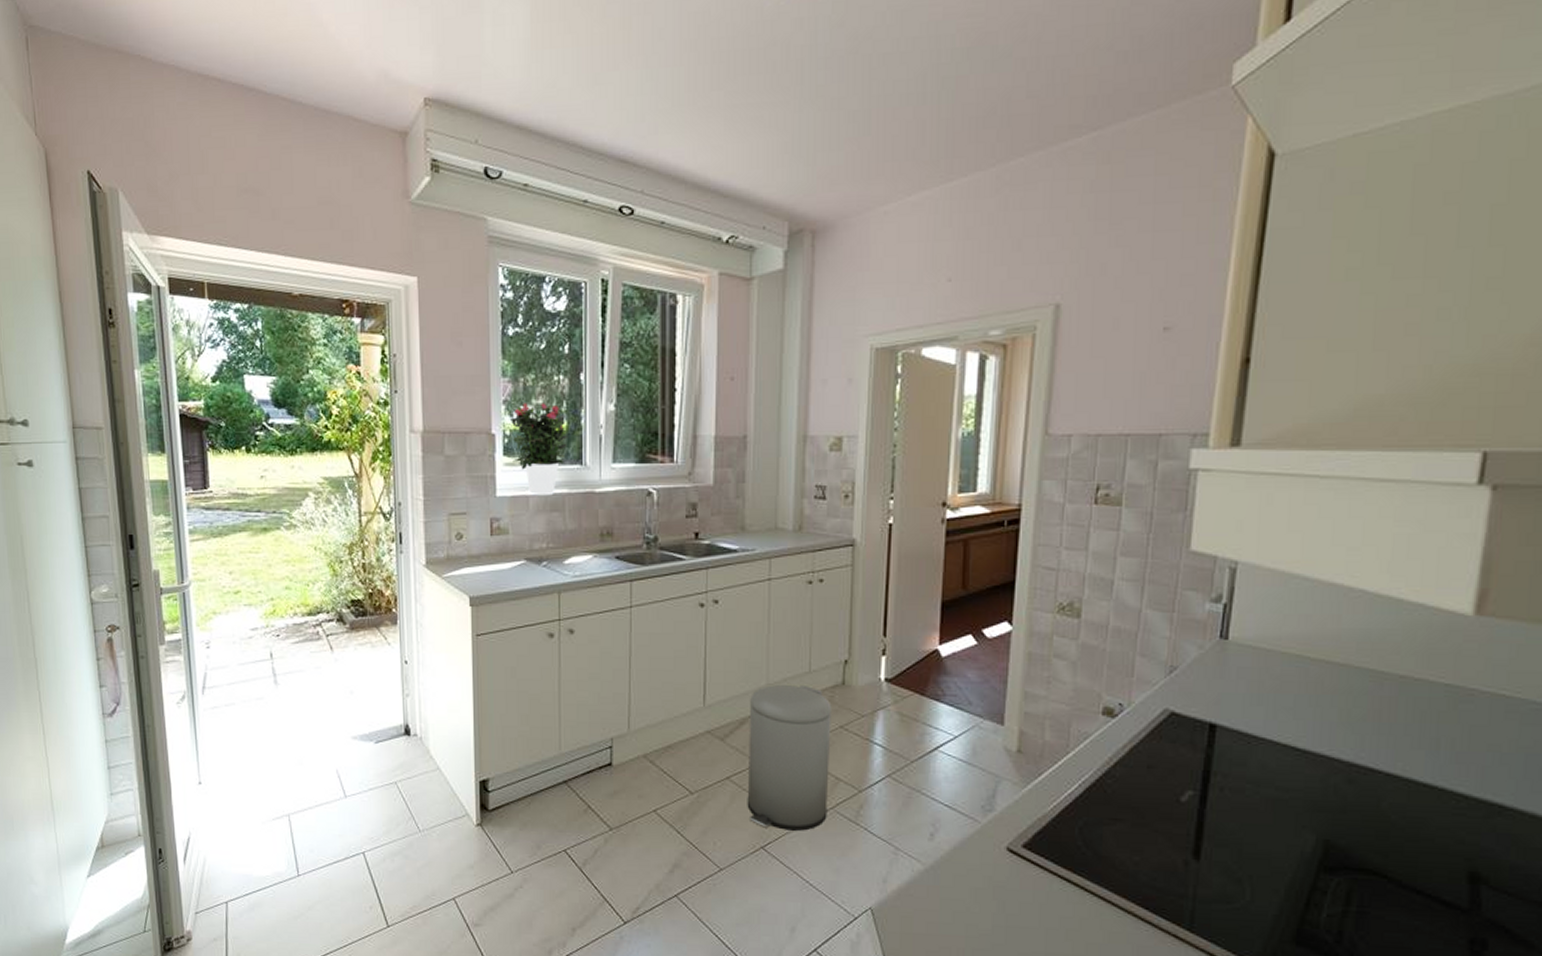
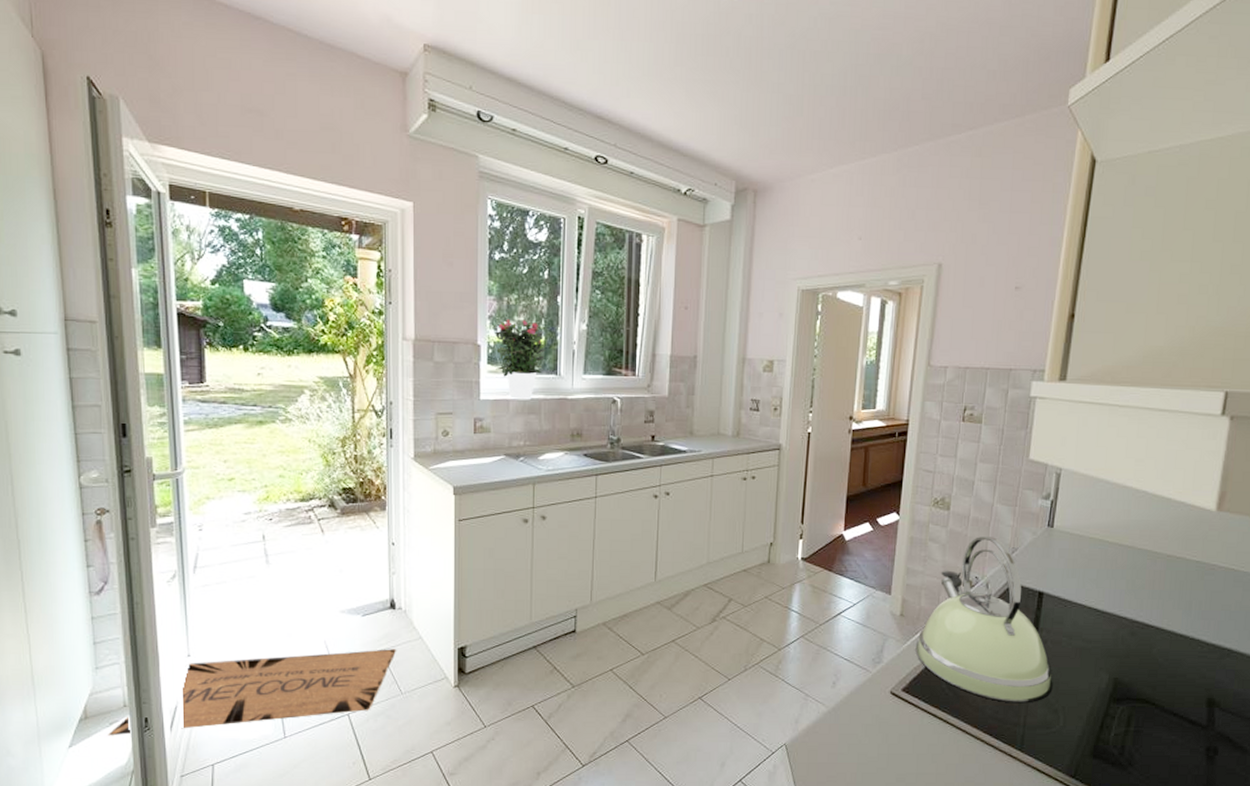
doormat: none [123,780,412,867] -> present [107,649,396,736]
pedal bin: present [747,684,832,831] -> none [688,562,759,683]
kettle: none [1039,651,1234,869] -> present [915,536,1053,703]

